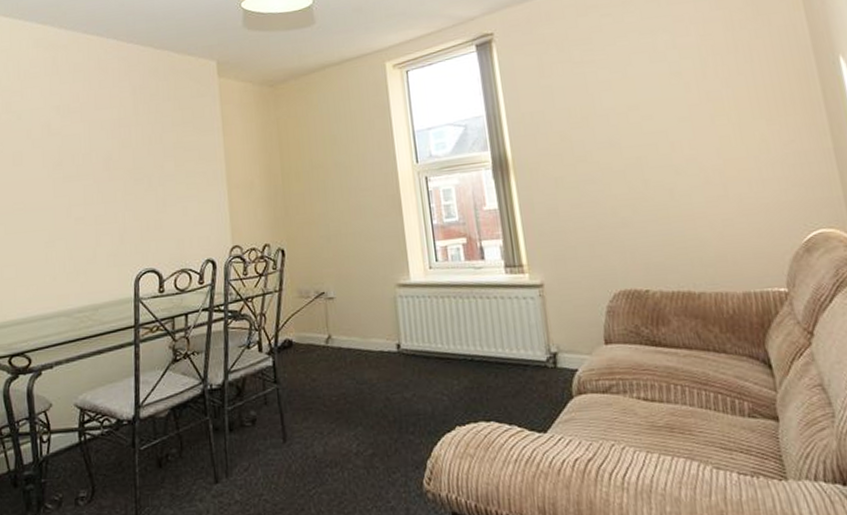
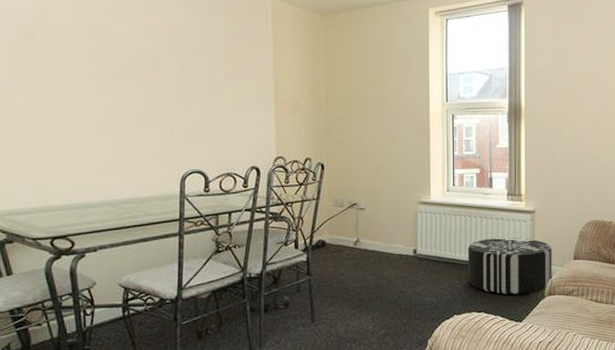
pouf: none [463,320,580,396] -> present [467,238,552,295]

